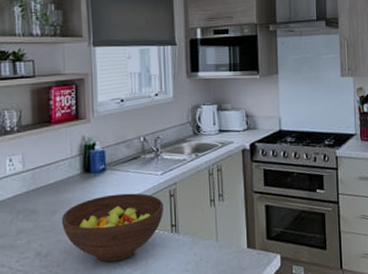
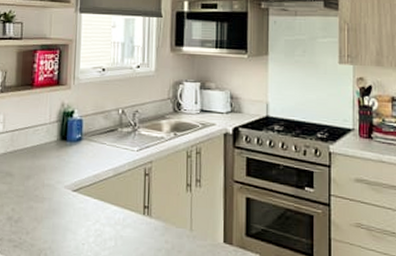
fruit bowl: present [61,193,164,263] -> none [34,166,138,238]

